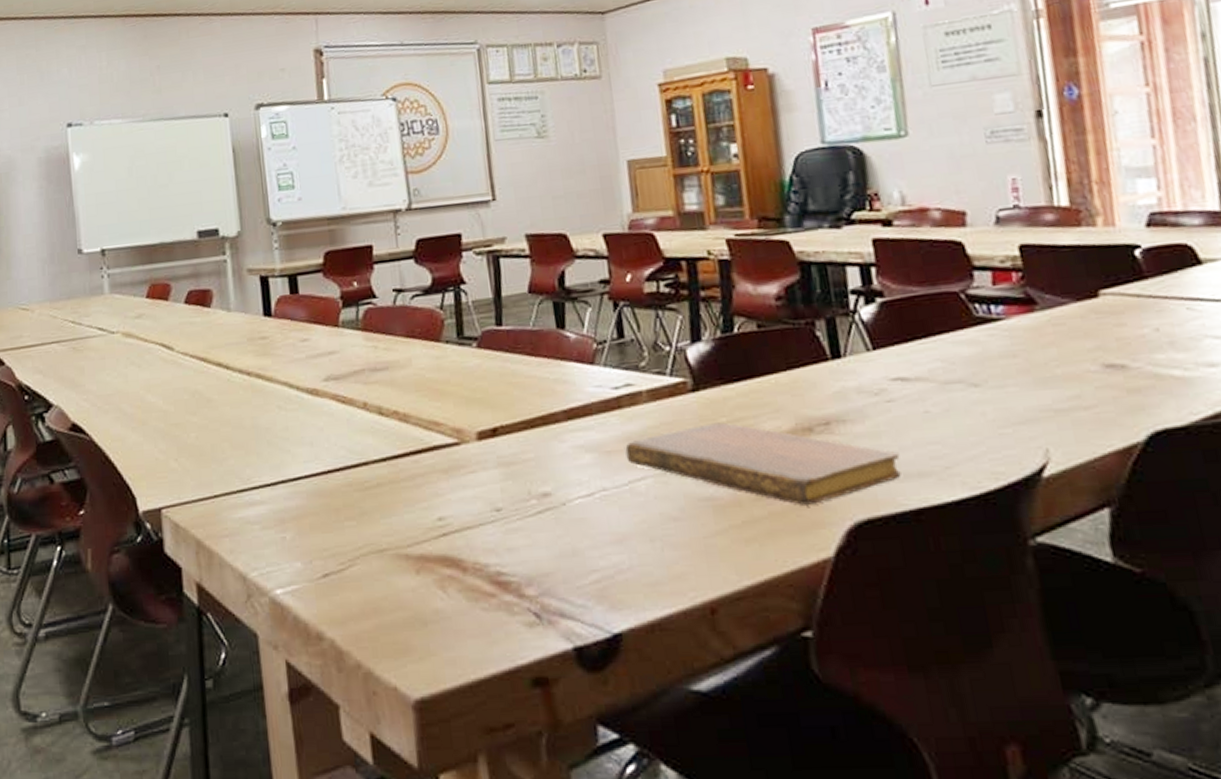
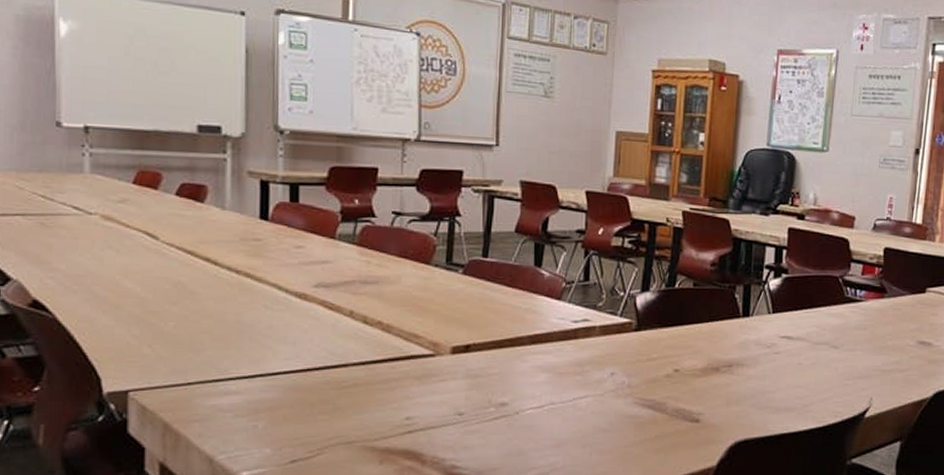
notebook: present [625,422,901,505] -> none [574,357,775,426]

